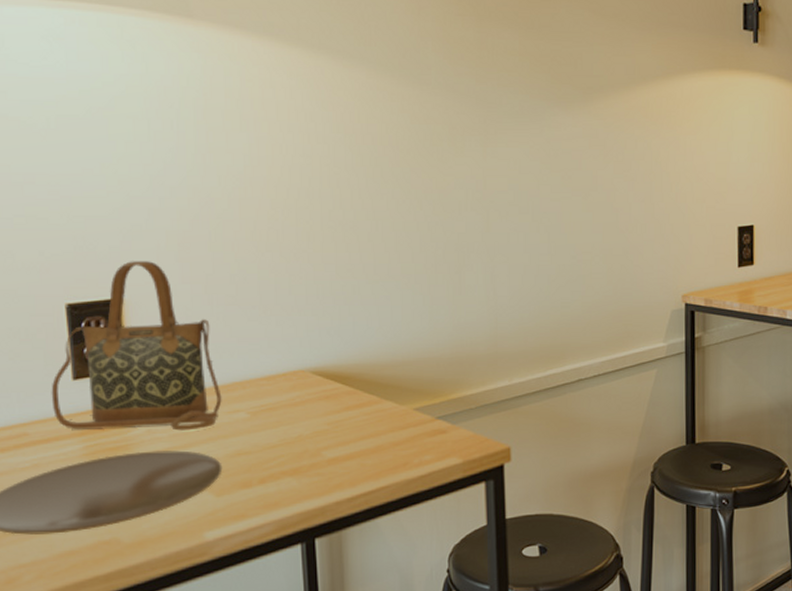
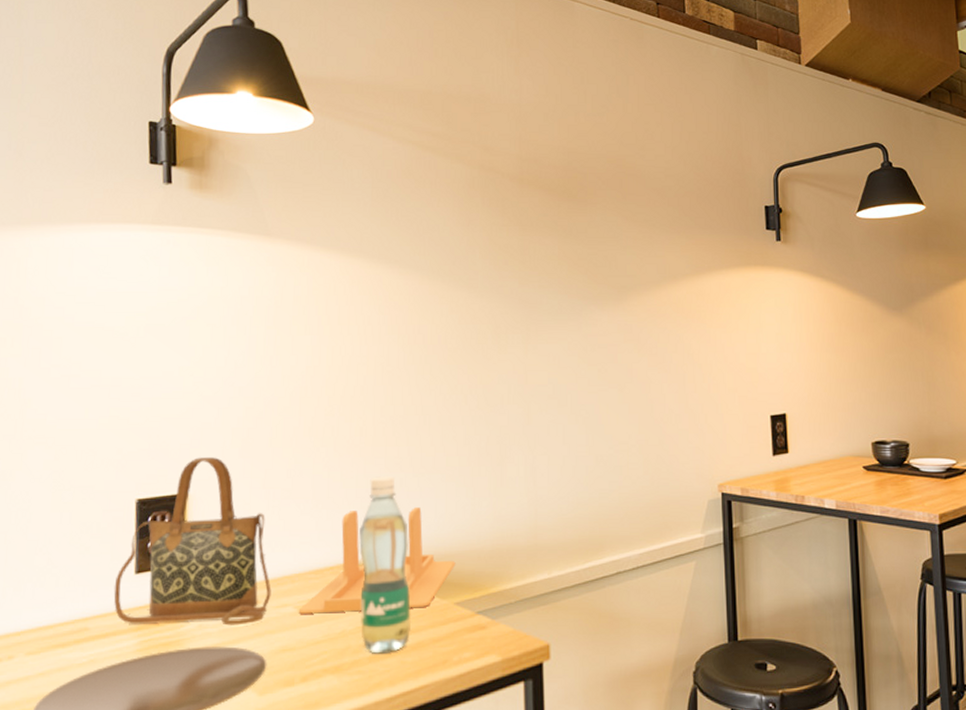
napkin holder: none [252,315,414,419] -> present [298,507,456,614]
bottle: none [312,283,371,457] -> present [359,476,412,654]

